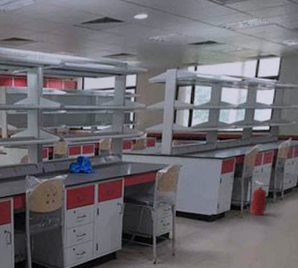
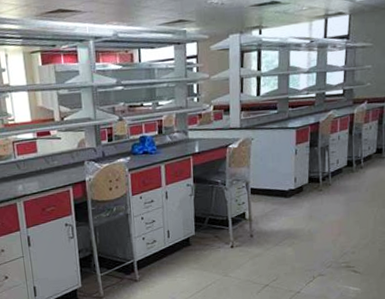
fire extinguisher: present [249,181,276,216] -> none [329,149,356,187]

